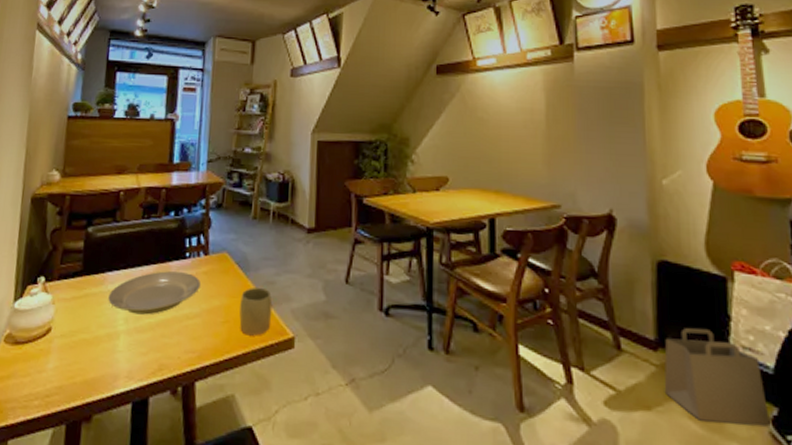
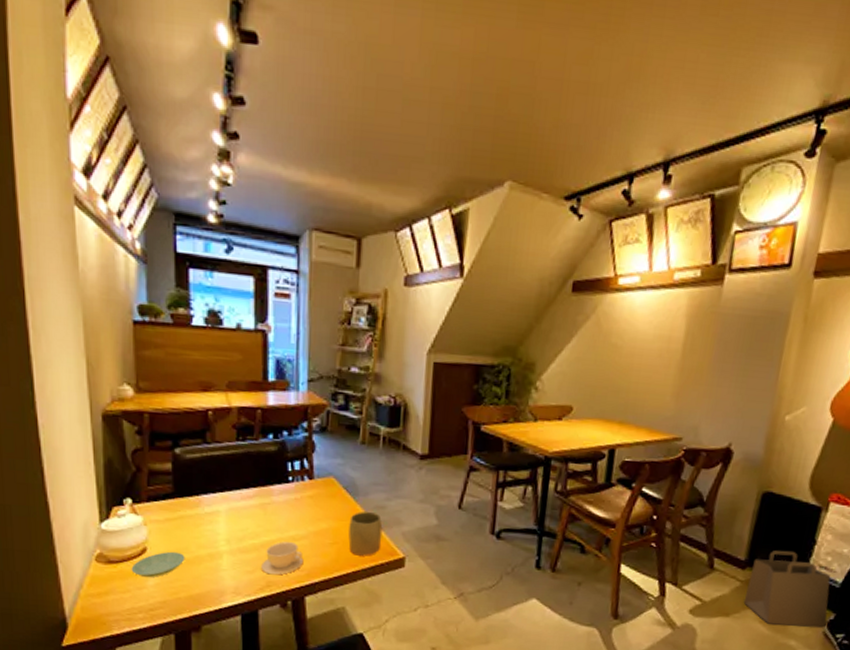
saucer: none [34,331,85,360] -> present [131,551,185,578]
plate: present [108,271,200,315] -> none [206,494,306,537]
teacup: none [155,320,196,357] -> present [261,542,304,575]

